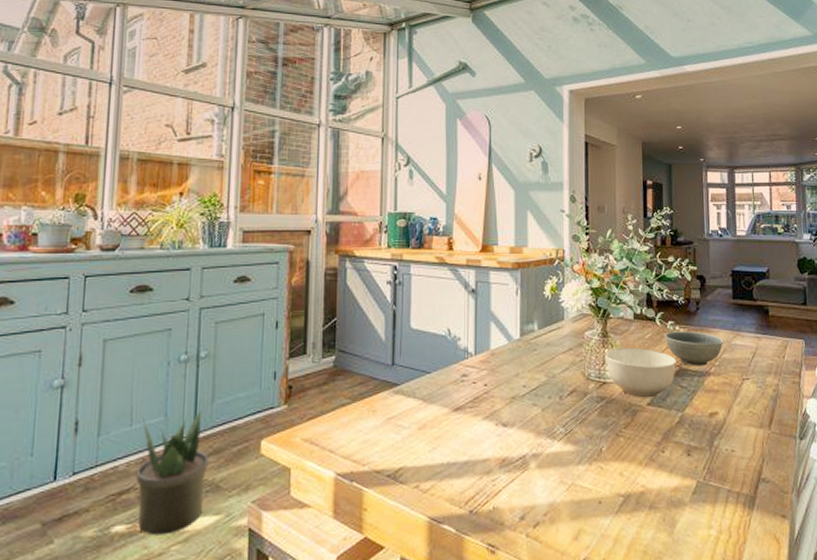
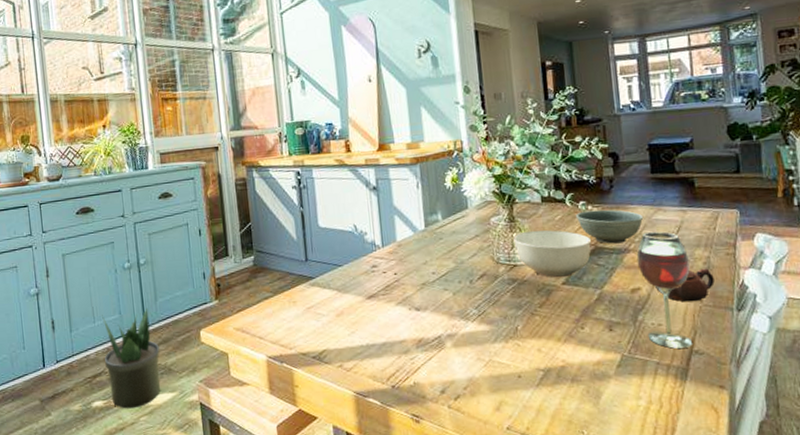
wineglass: none [716,356,761,476] -> present [636,231,692,349]
teapot: none [731,395,782,429] -> present [655,268,715,302]

